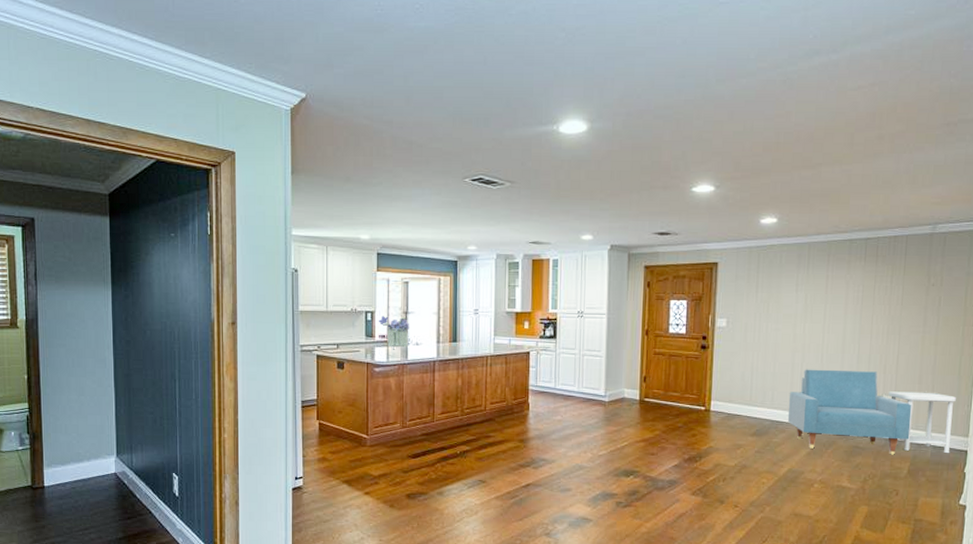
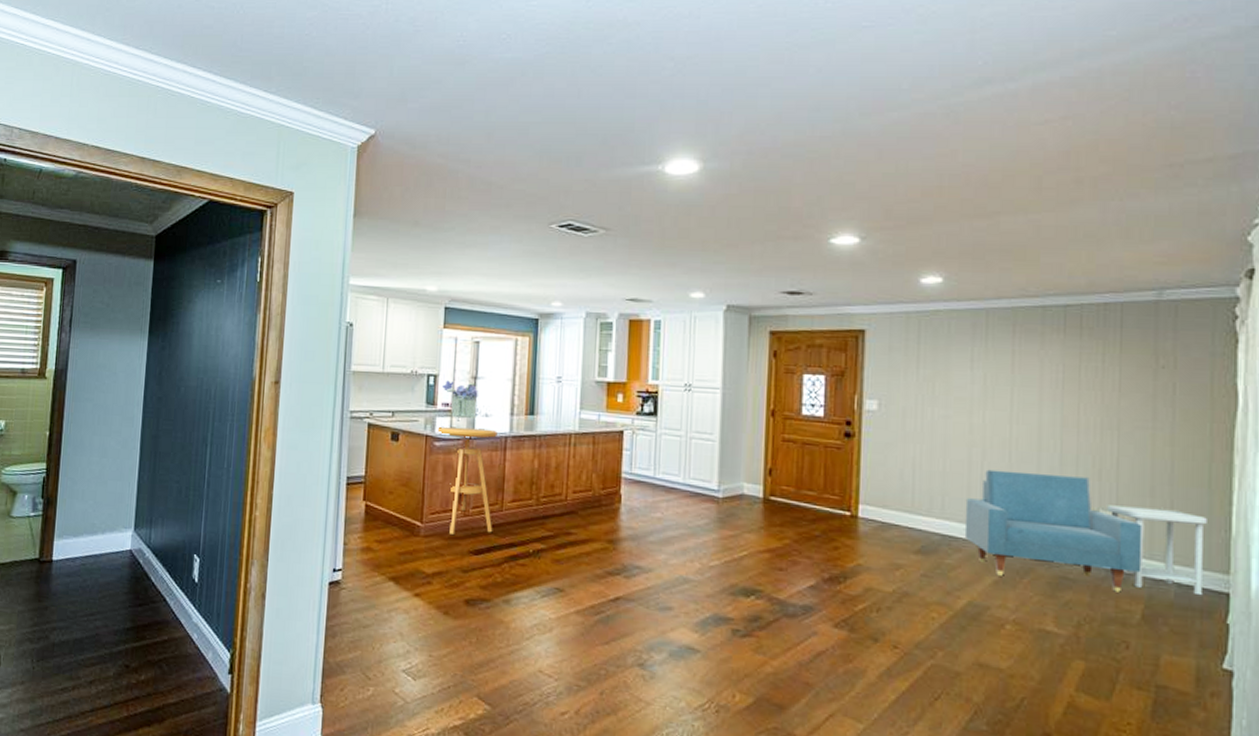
stool: none [376,355,427,443] -> present [437,426,497,534]

